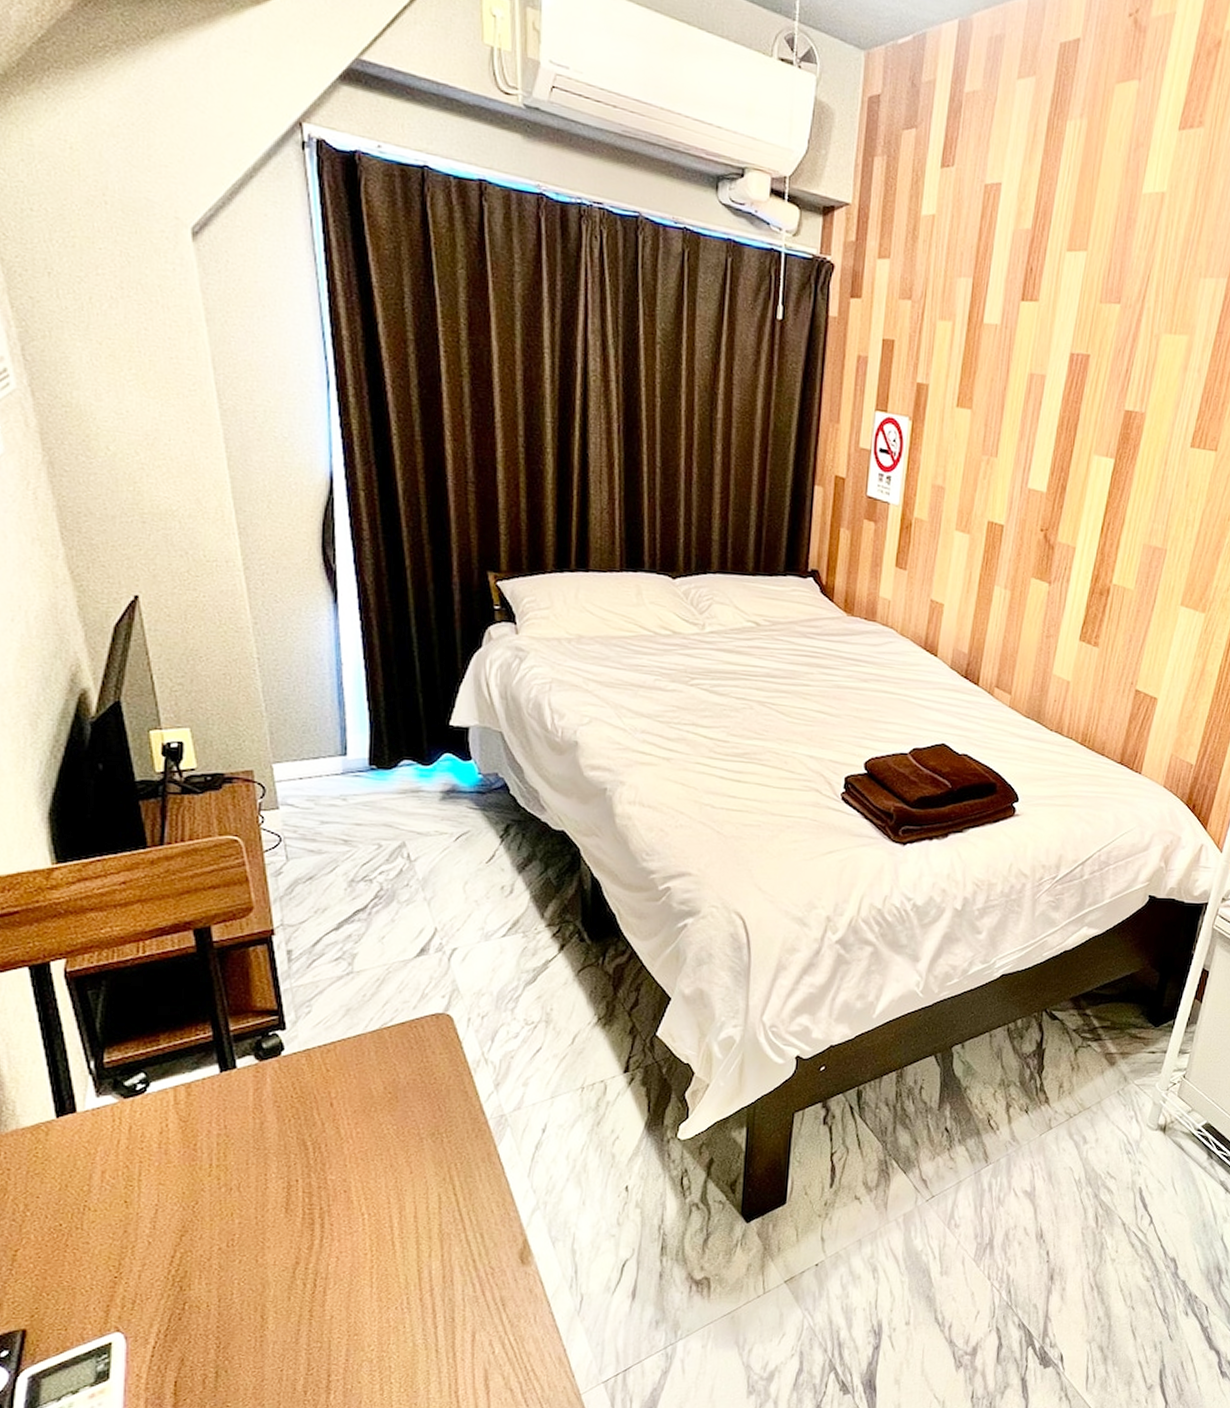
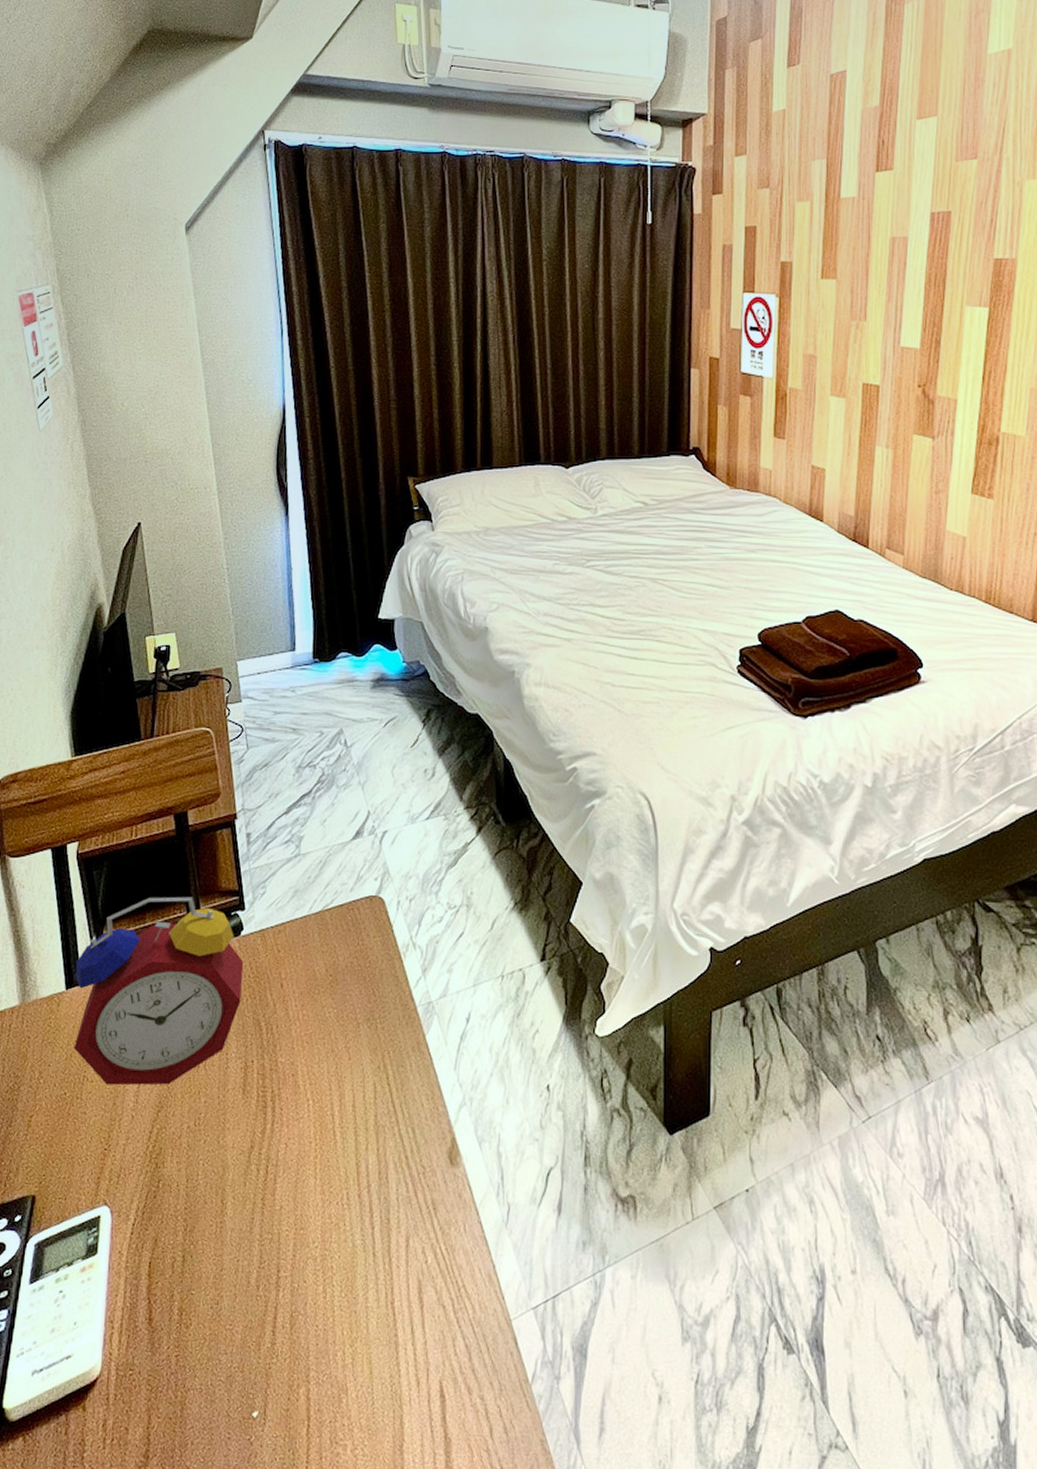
alarm clock: none [67,1017,285,1213] -> present [74,896,244,1086]

